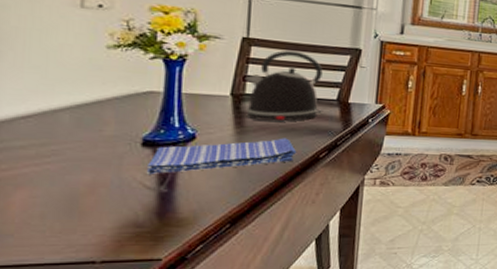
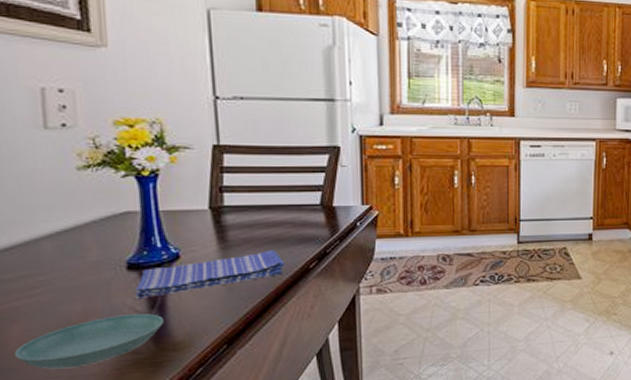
saucer: none [13,189,171,237] -> present [13,314,163,370]
kettle: present [244,50,323,122] -> none [220,154,306,233]

